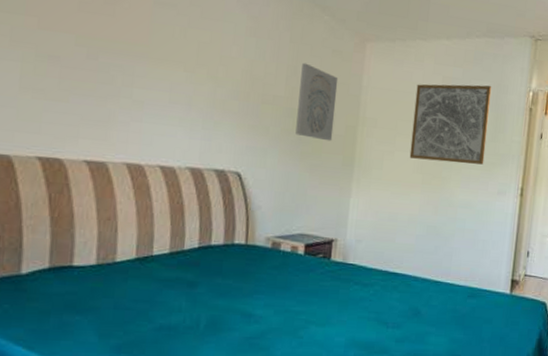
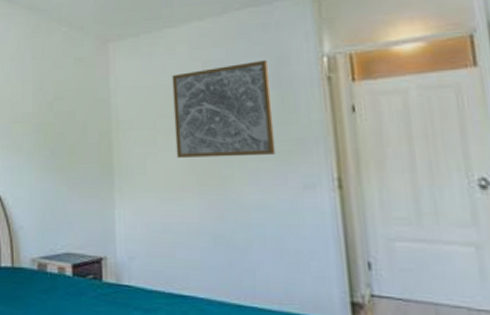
wall art: present [295,62,339,141] -> none [46,76,86,151]

